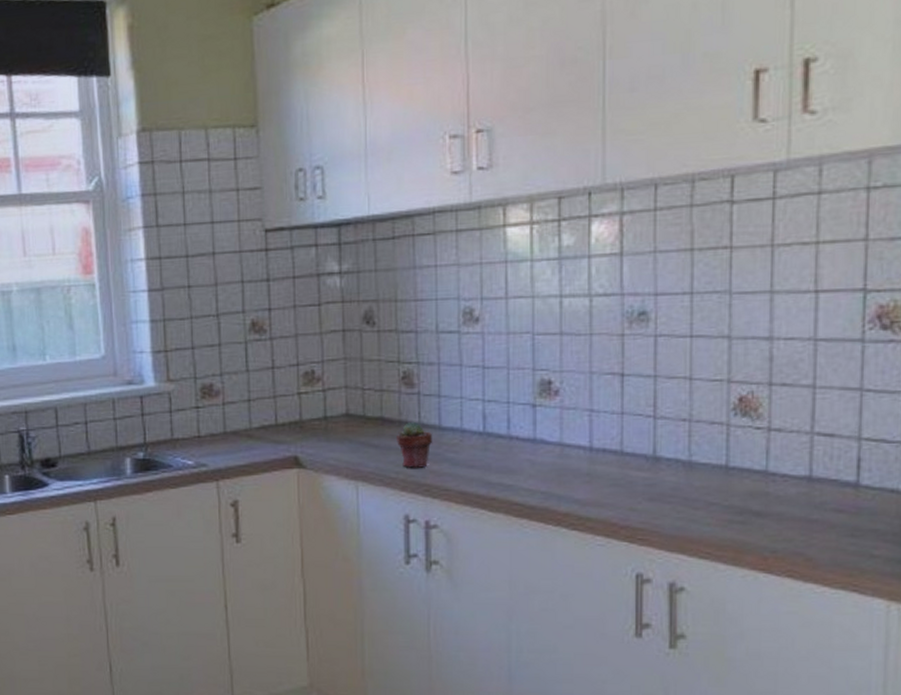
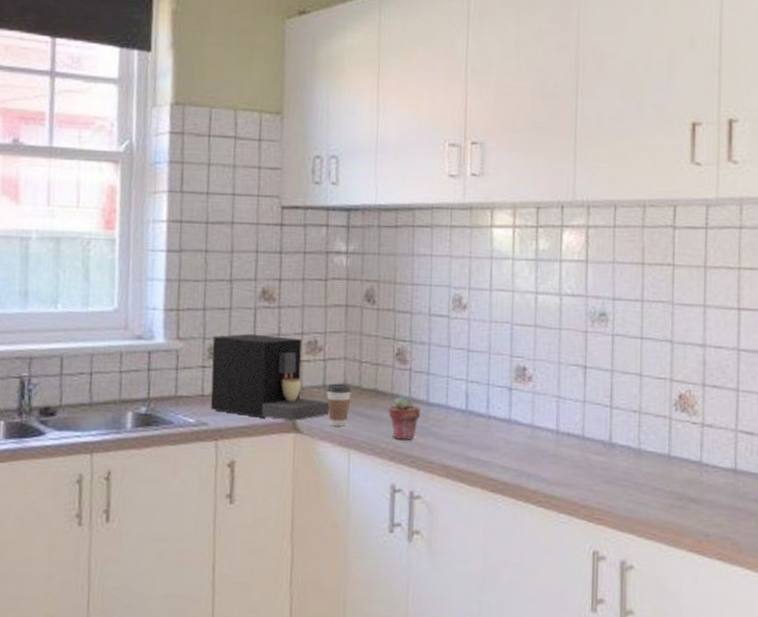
coffee maker: none [204,369,333,457] -> present [210,333,330,422]
coffee cup: none [329,414,355,459] -> present [327,383,351,427]

